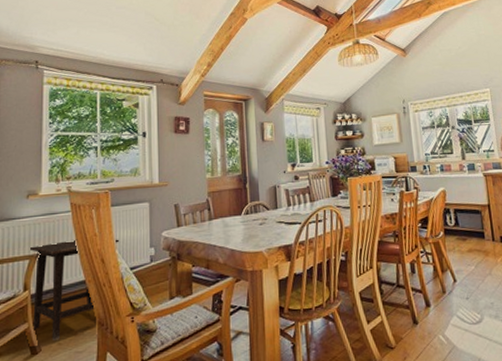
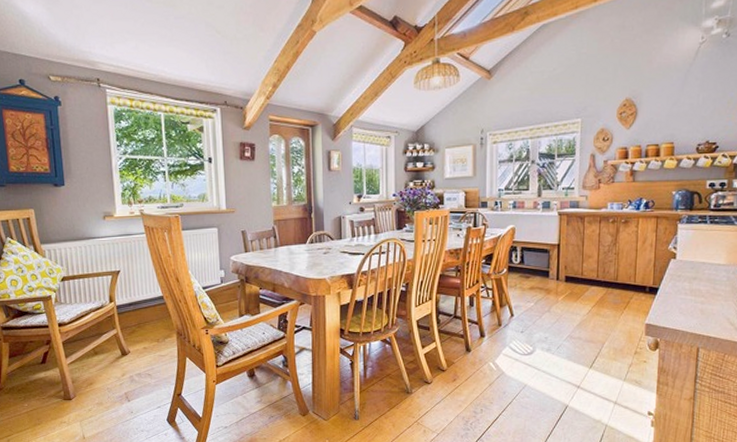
side table: present [30,239,120,342] -> none [112,259,192,346]

